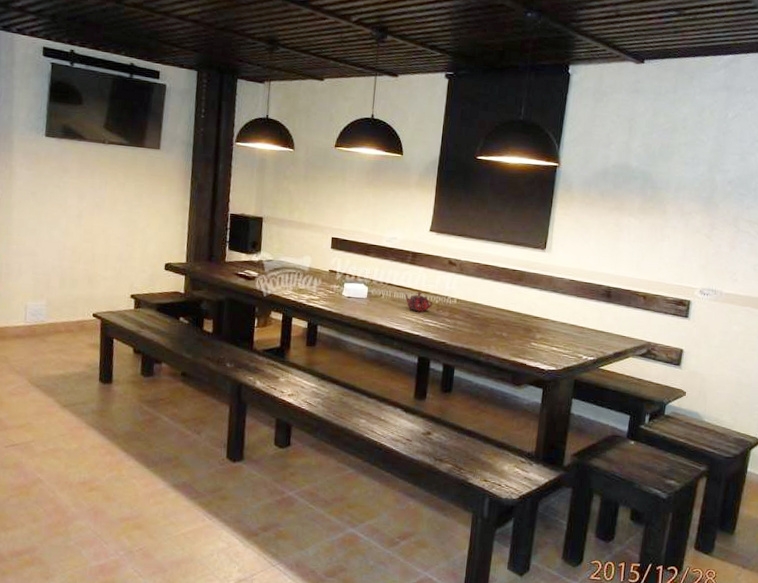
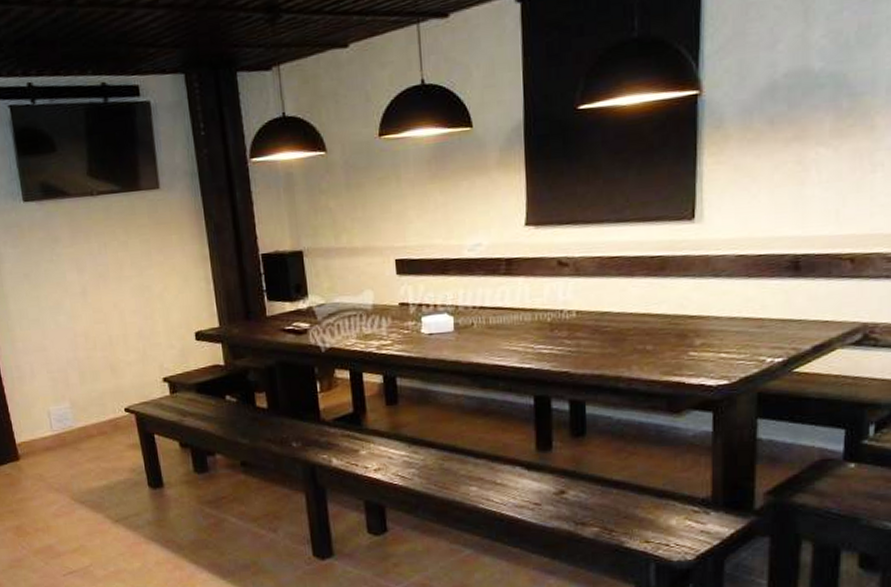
teapot: present [404,291,433,312] -> none [503,309,544,337]

